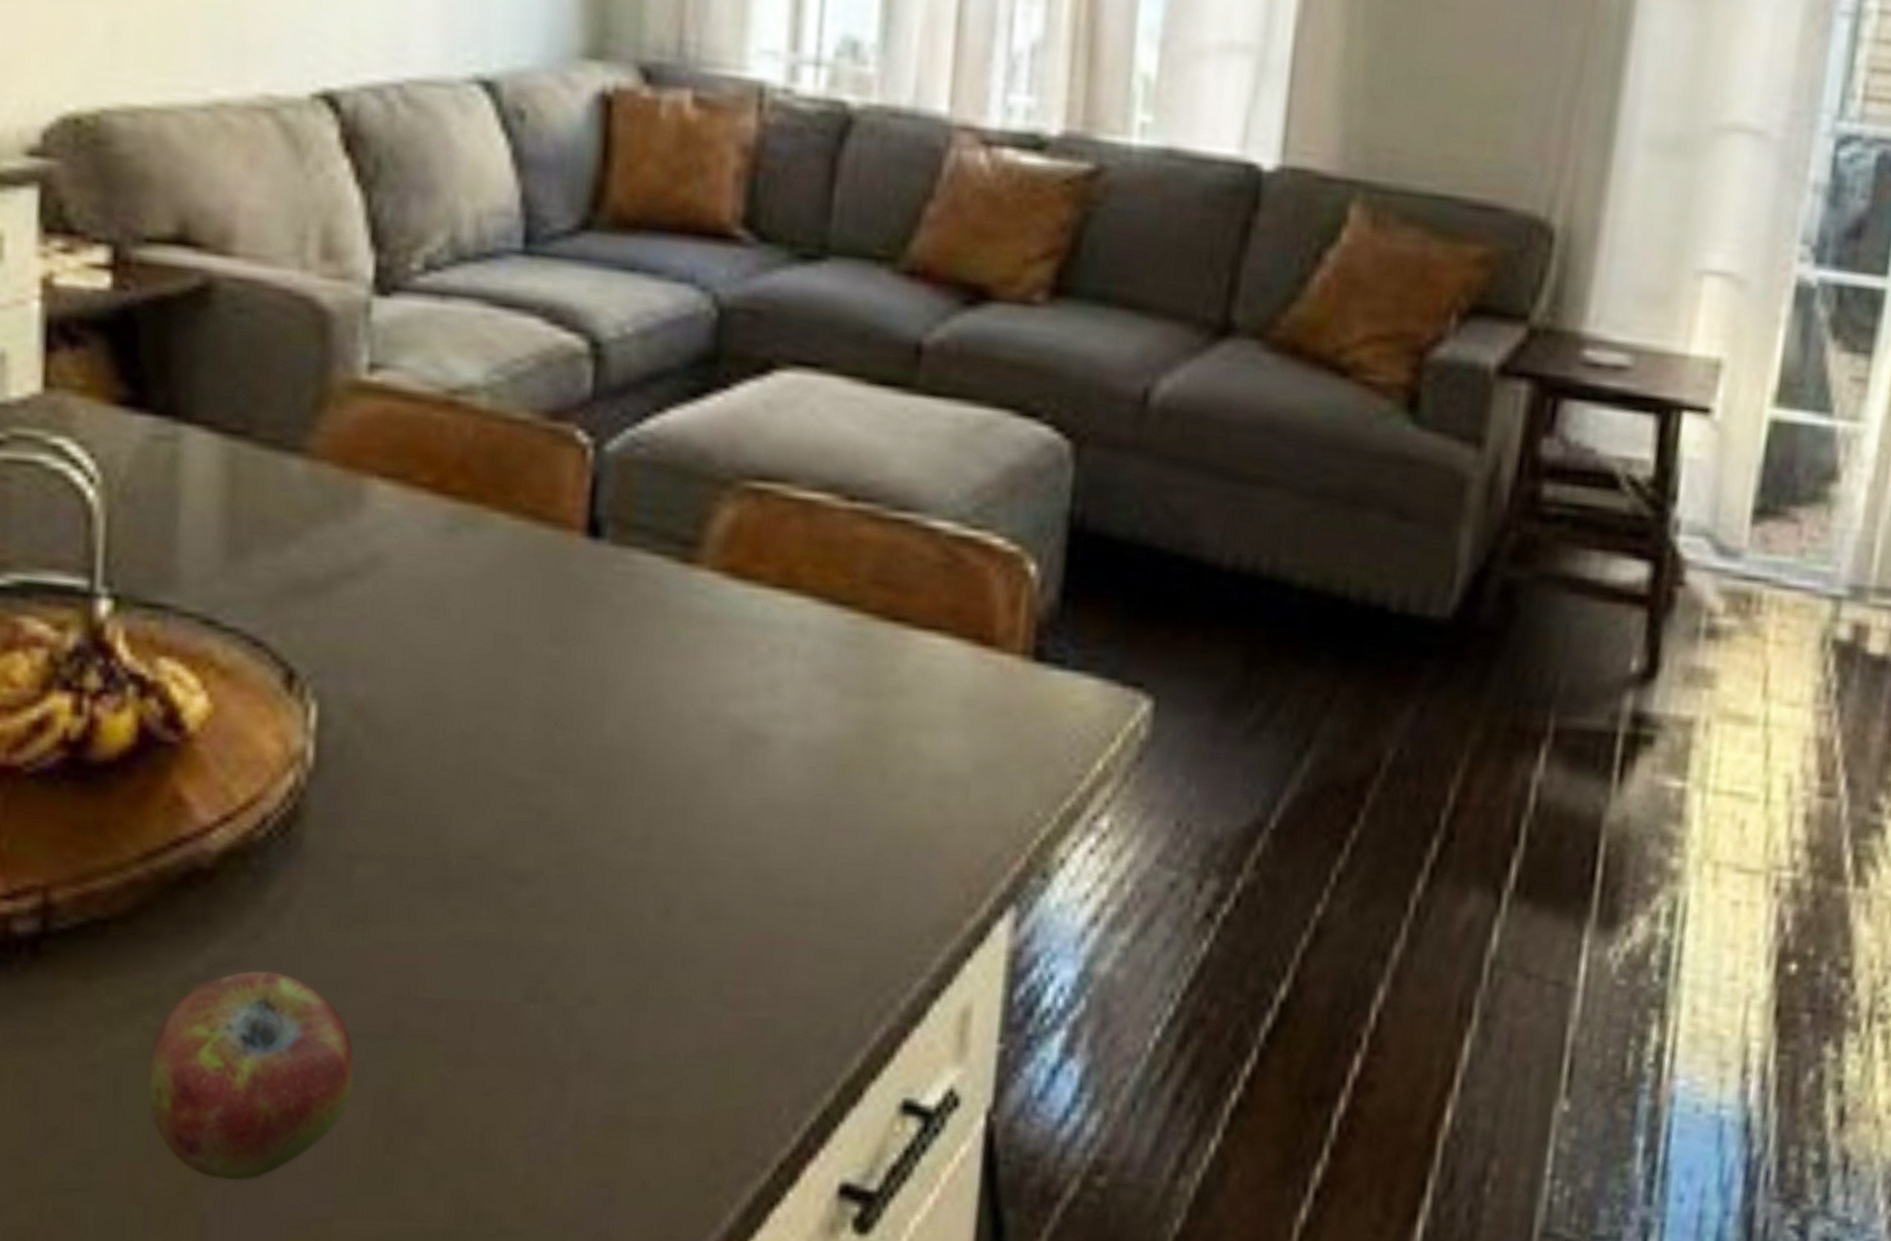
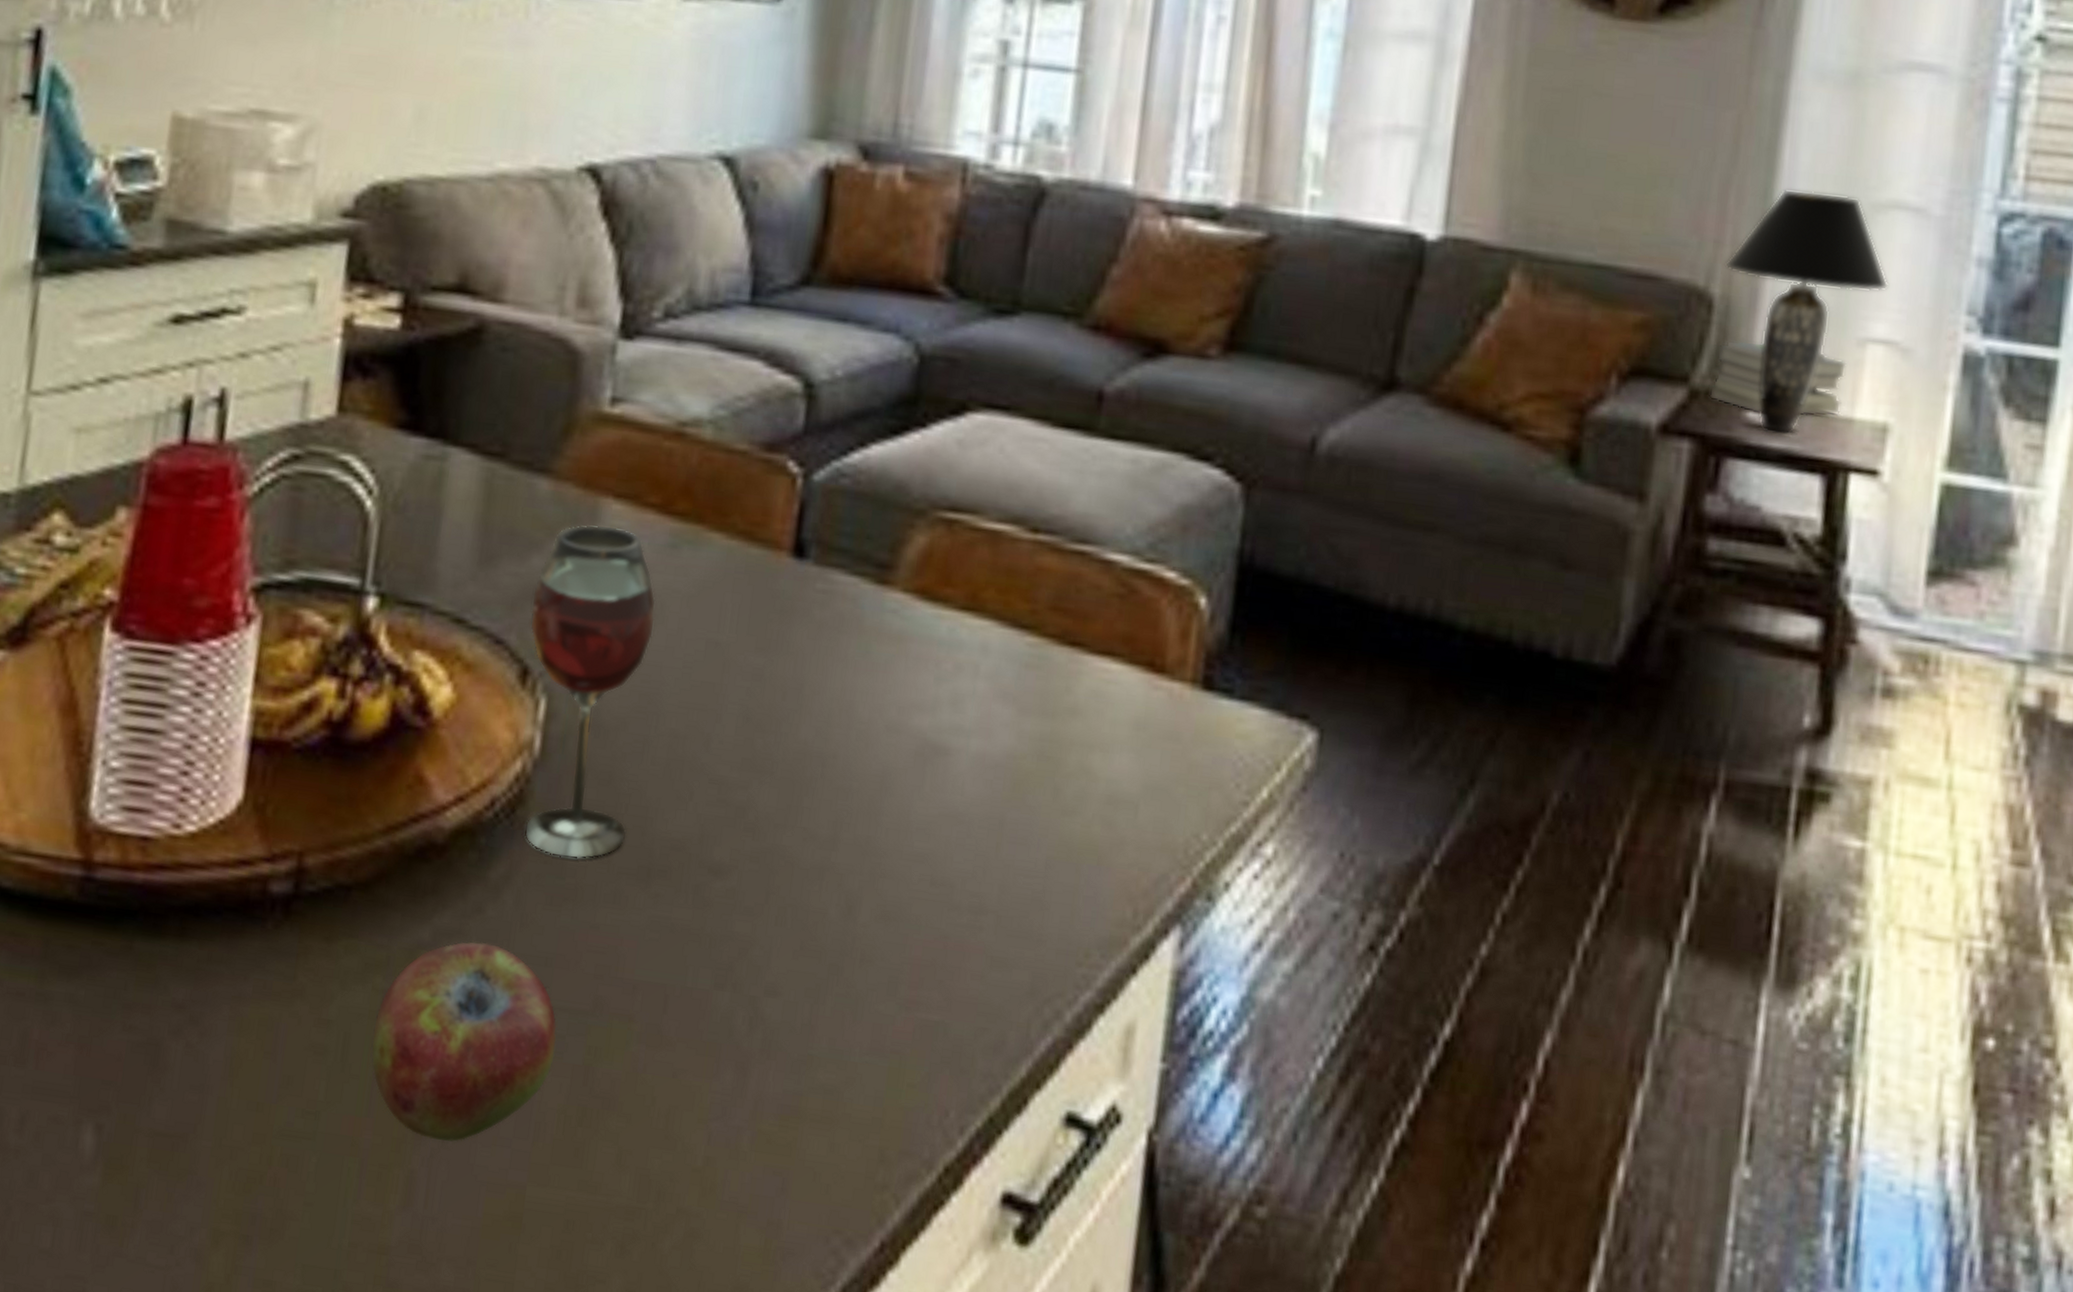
wineglass: none [292,508,436,876] -> present [524,524,656,859]
books: none [1548,275,1683,353] -> present [1709,340,1846,416]
table lamp: none [1567,111,1727,374] -> present [1726,189,1889,435]

